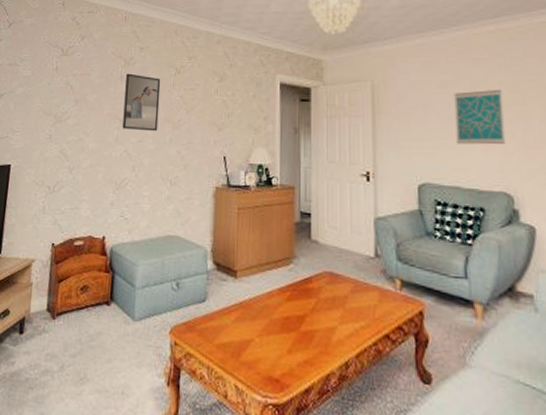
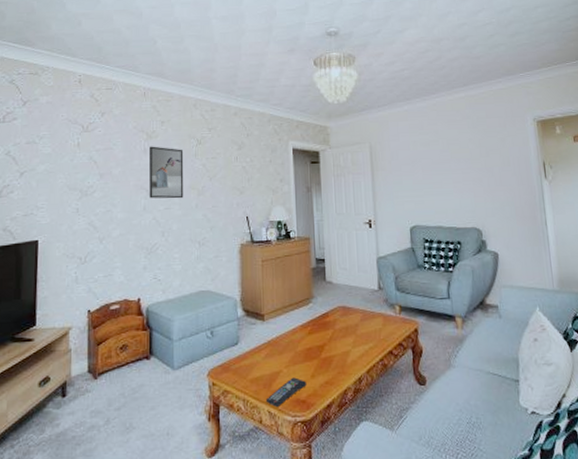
remote control: none [232,349,281,382] -> present [265,377,307,407]
wall art: present [454,89,506,145] -> none [435,145,476,192]

